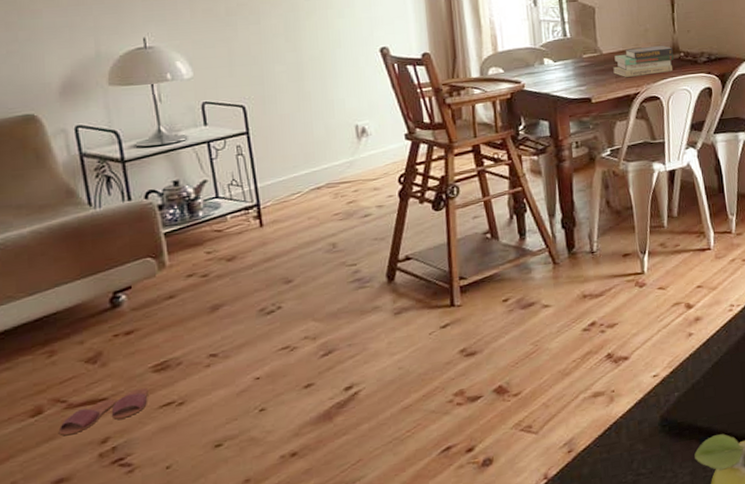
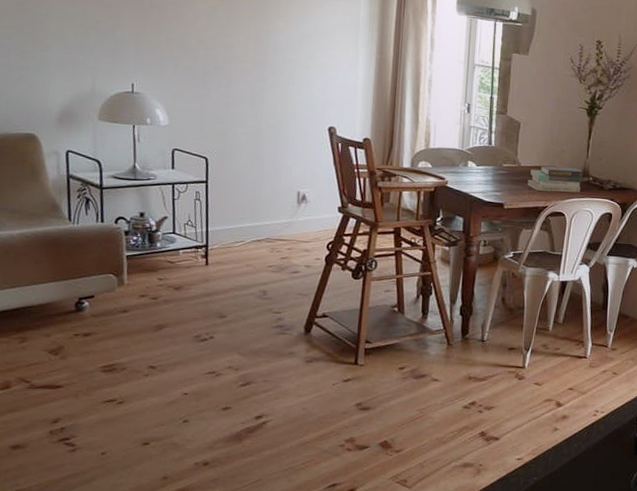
slippers: present [58,387,148,436] -> none [20,383,96,411]

